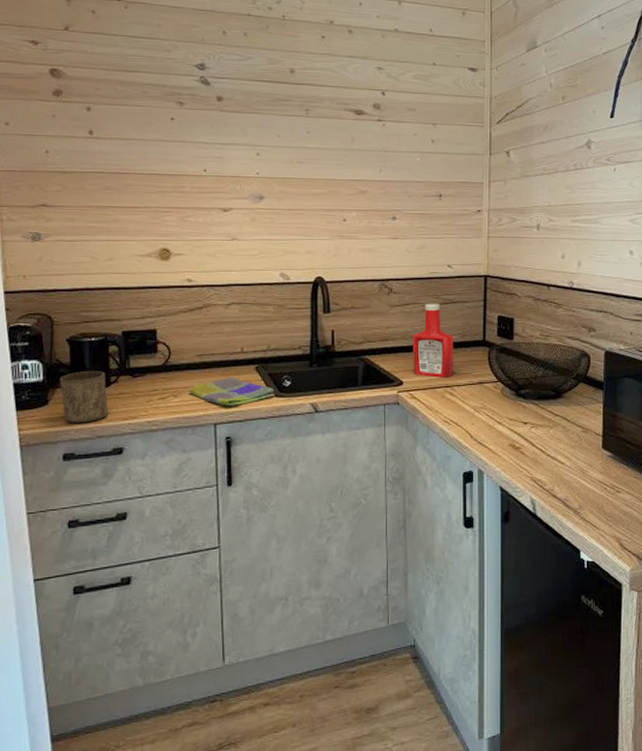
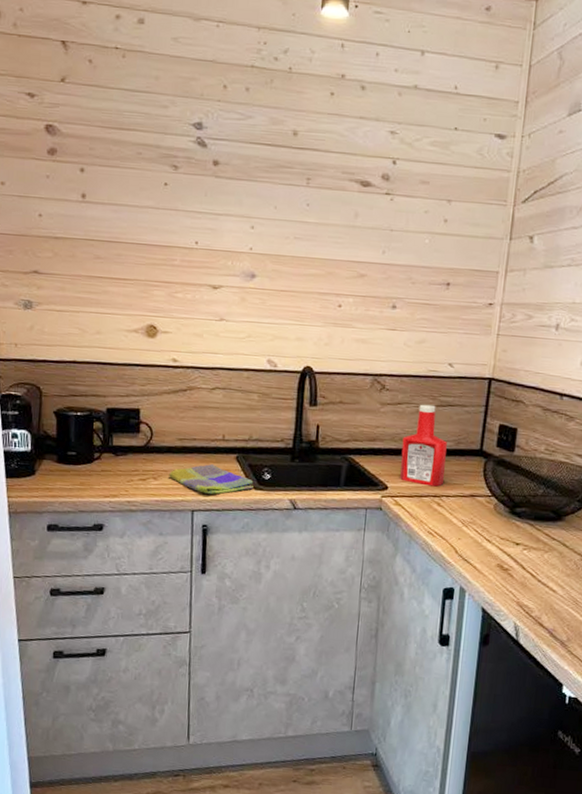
cup: present [59,371,109,423] -> none [46,445,91,497]

